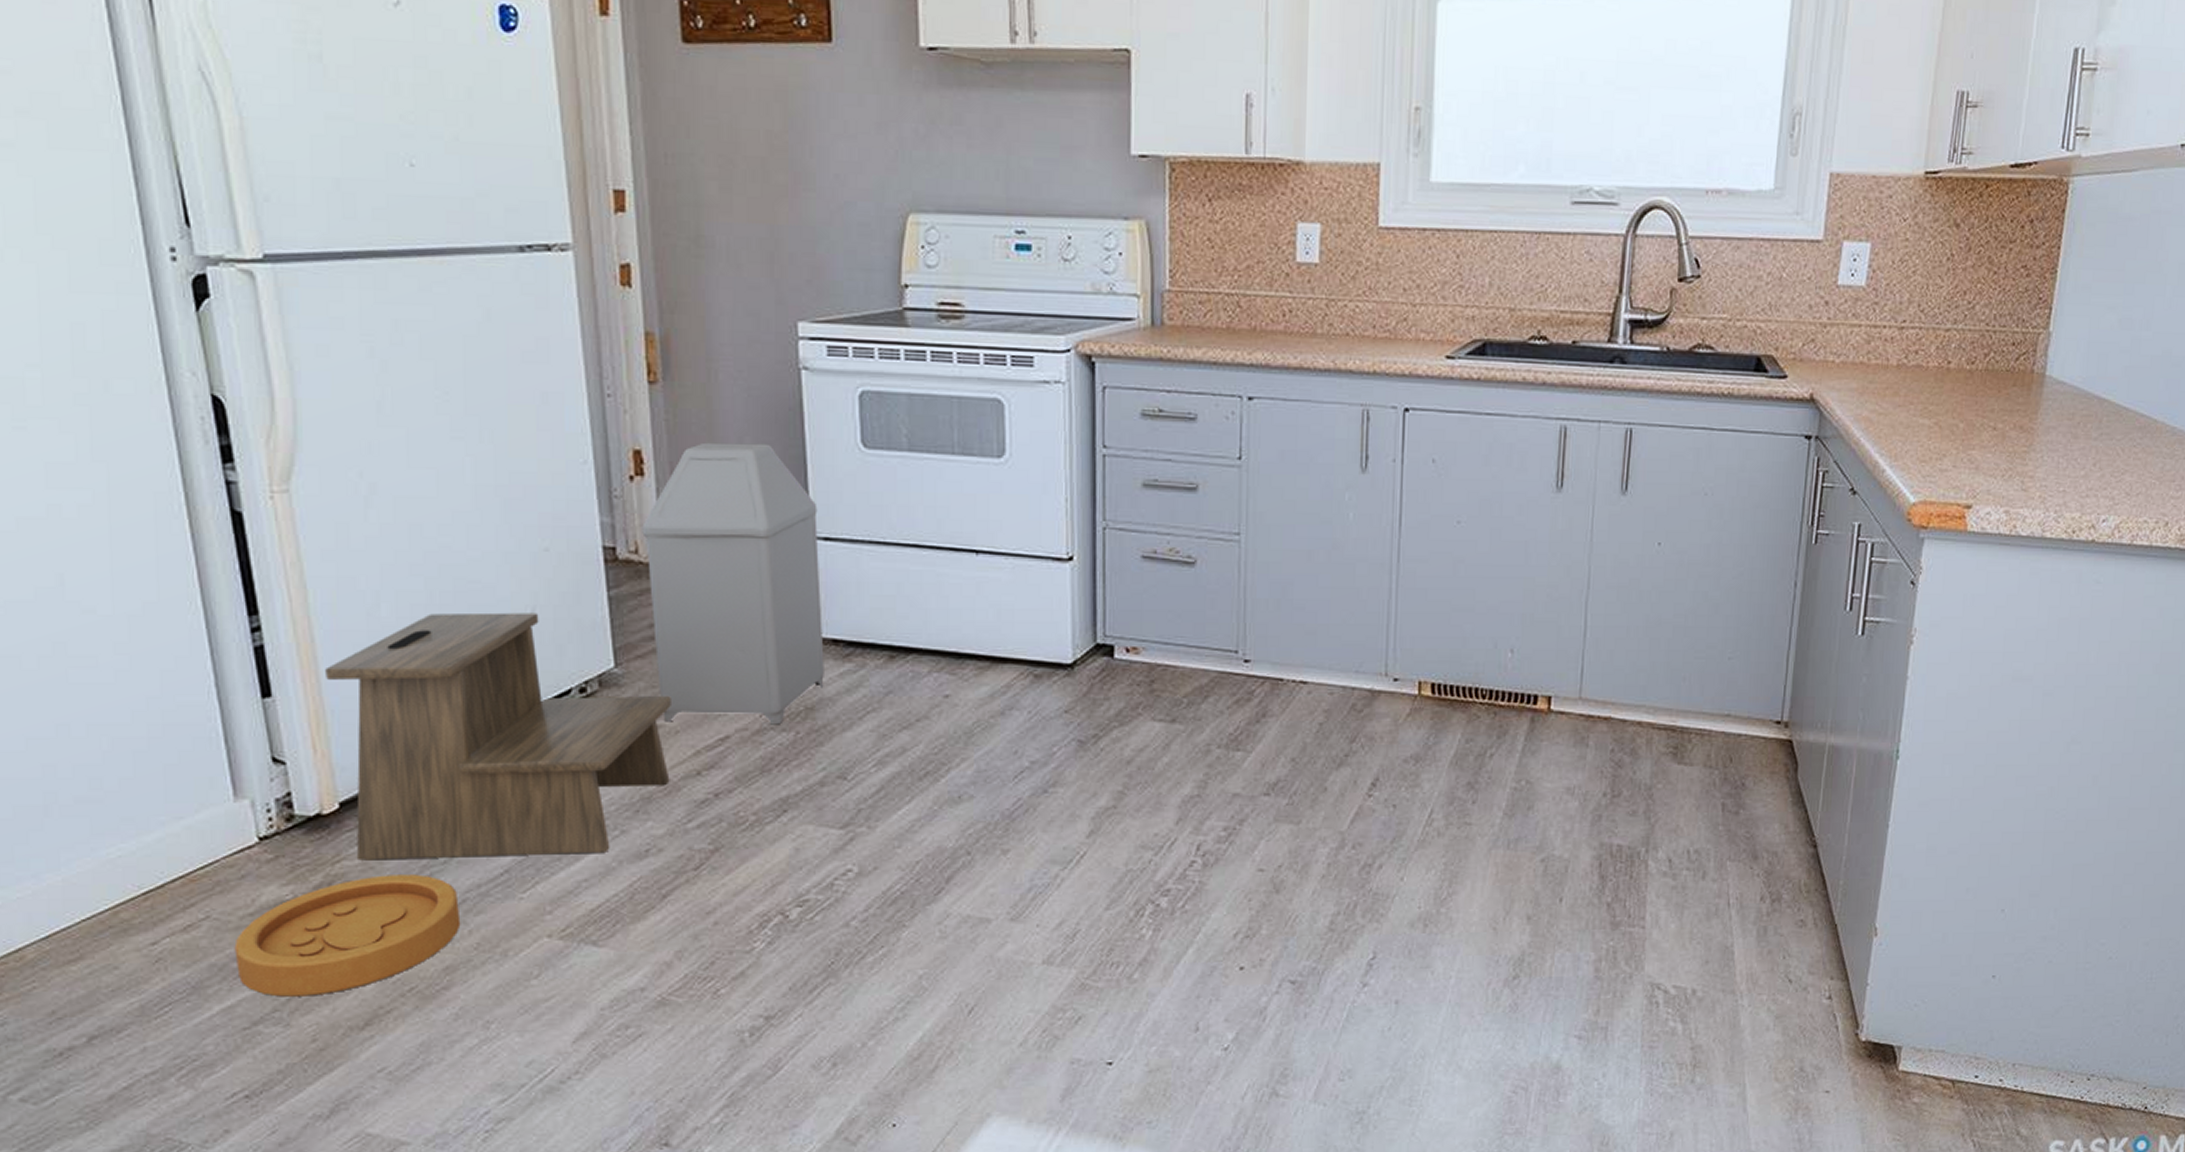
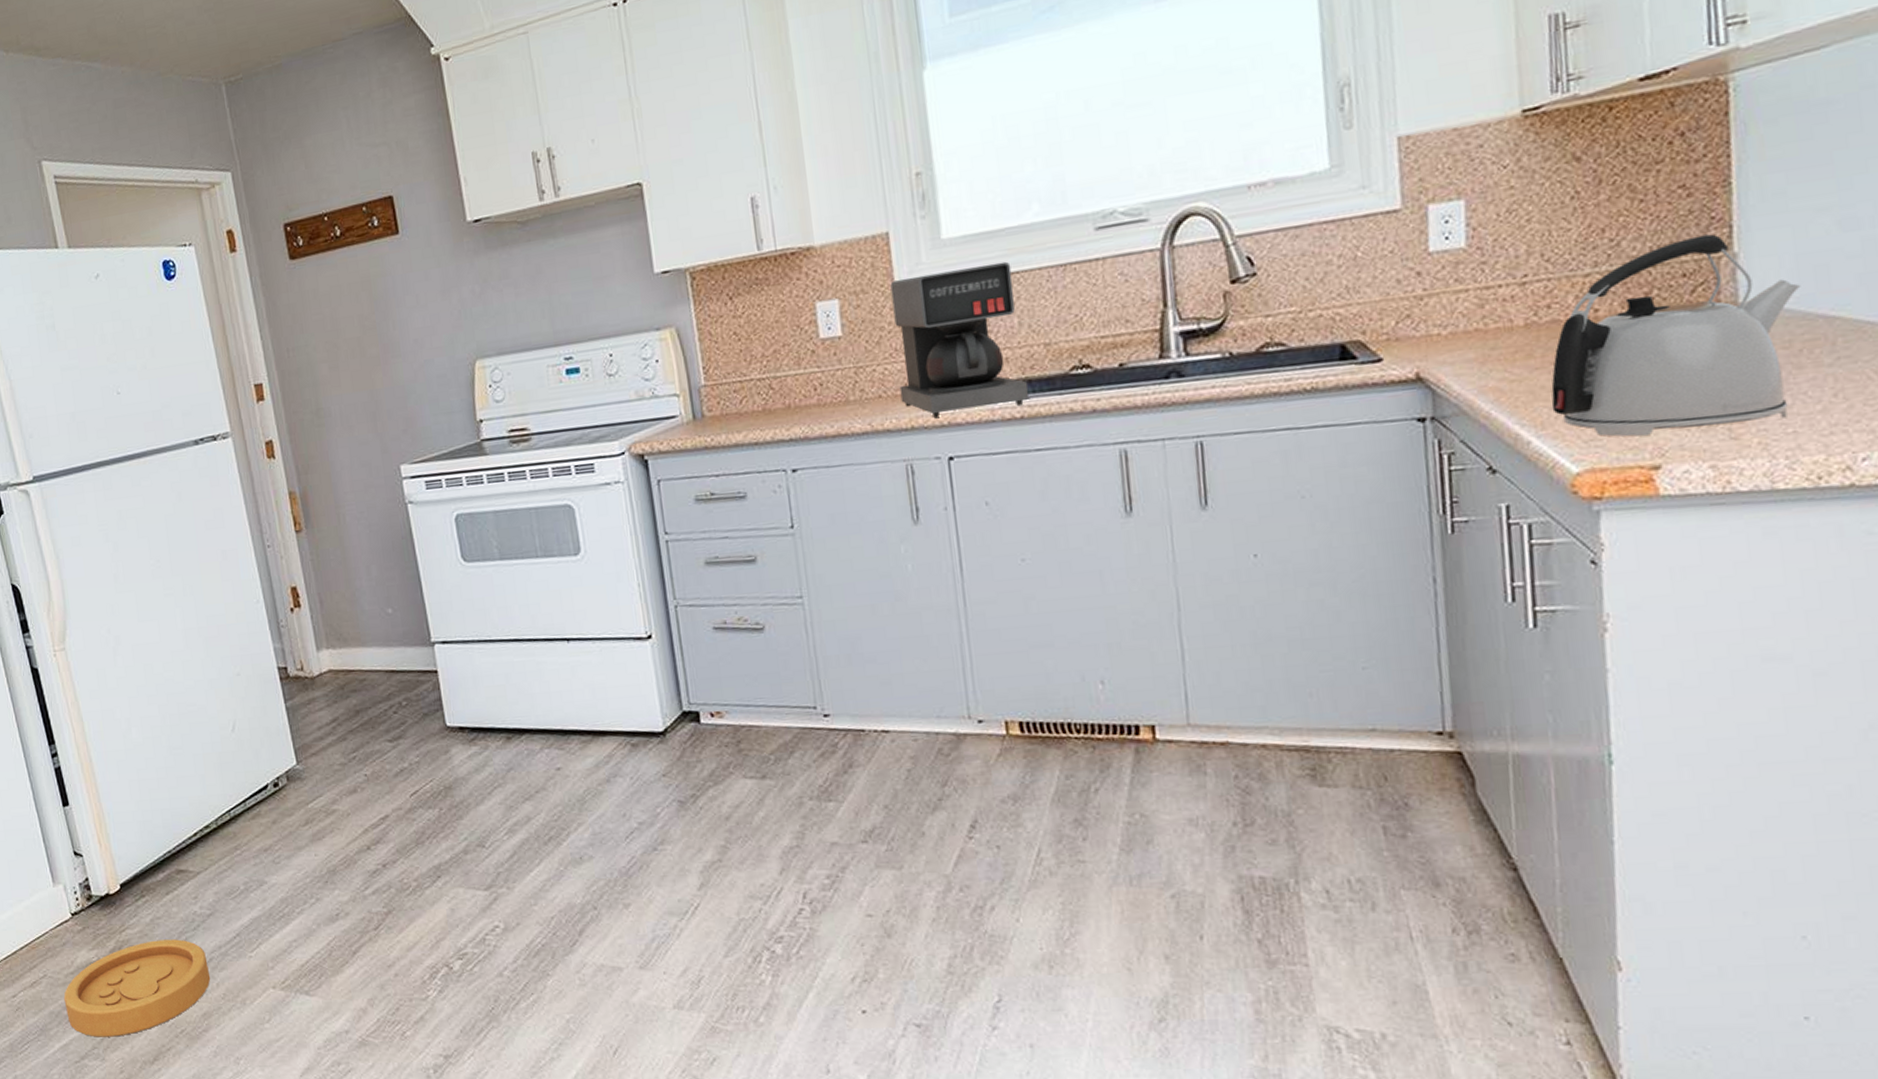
step stool: present [325,612,671,861] -> none [101,725,348,929]
trash can: present [642,442,824,725] -> none [304,568,457,807]
coffee maker: none [1367,215,1491,368] -> present [890,261,1029,419]
kettle: none [1904,312,2087,479] -> present [1551,234,1801,437]

